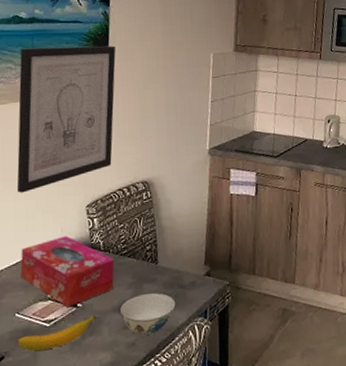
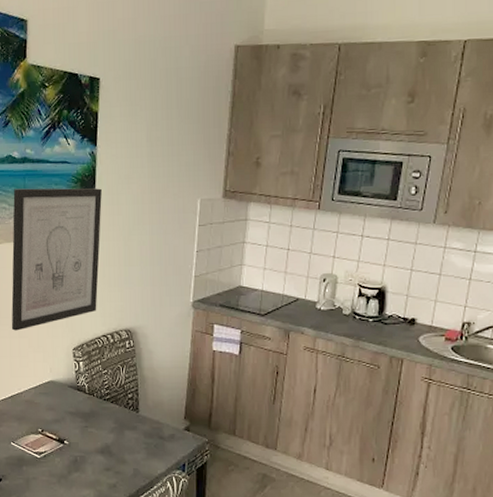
banana: present [16,315,97,351] -> none [12,453,82,479]
tissue box: present [20,235,115,308] -> none [15,375,98,443]
bowl: present [120,293,176,336] -> none [103,440,155,479]

